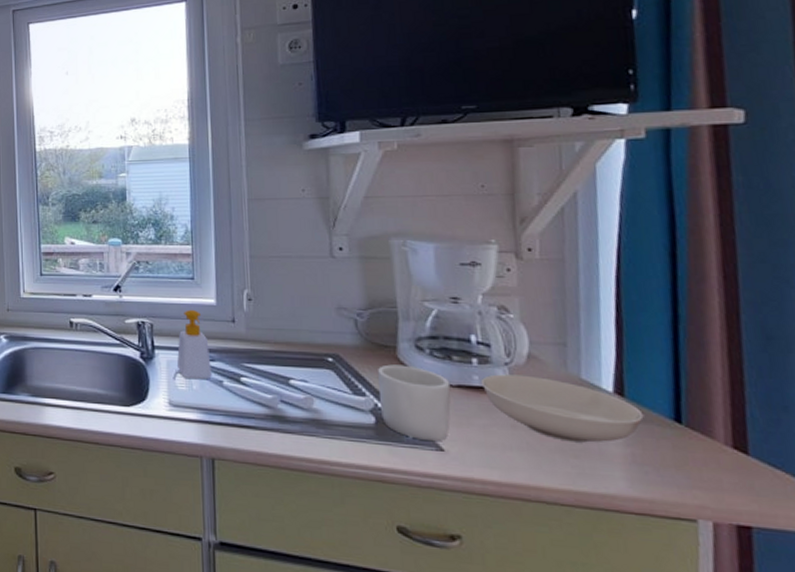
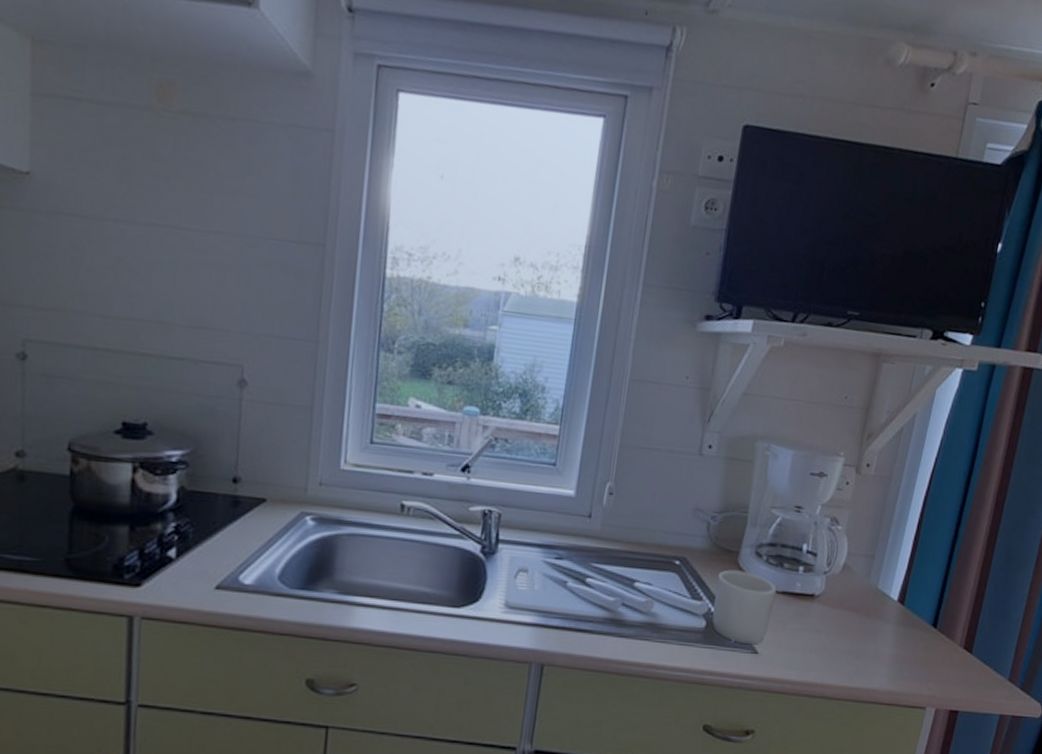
soap bottle: present [176,309,212,379] -> none [520,499,560,579]
bowl: present [480,374,644,443] -> none [801,582,913,645]

